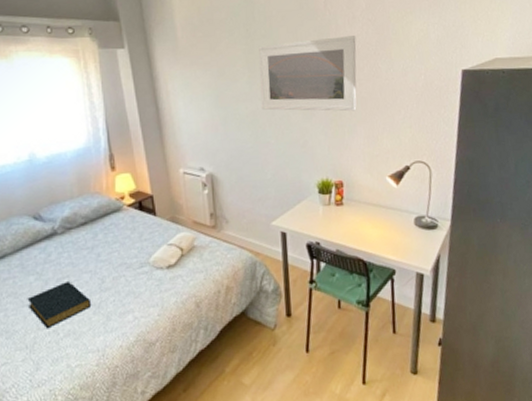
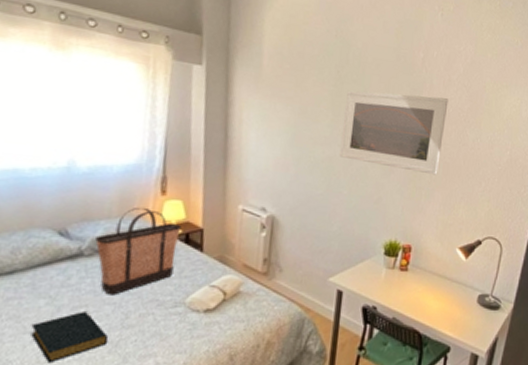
shopping bag: none [64,184,134,265] -> present [95,207,182,296]

